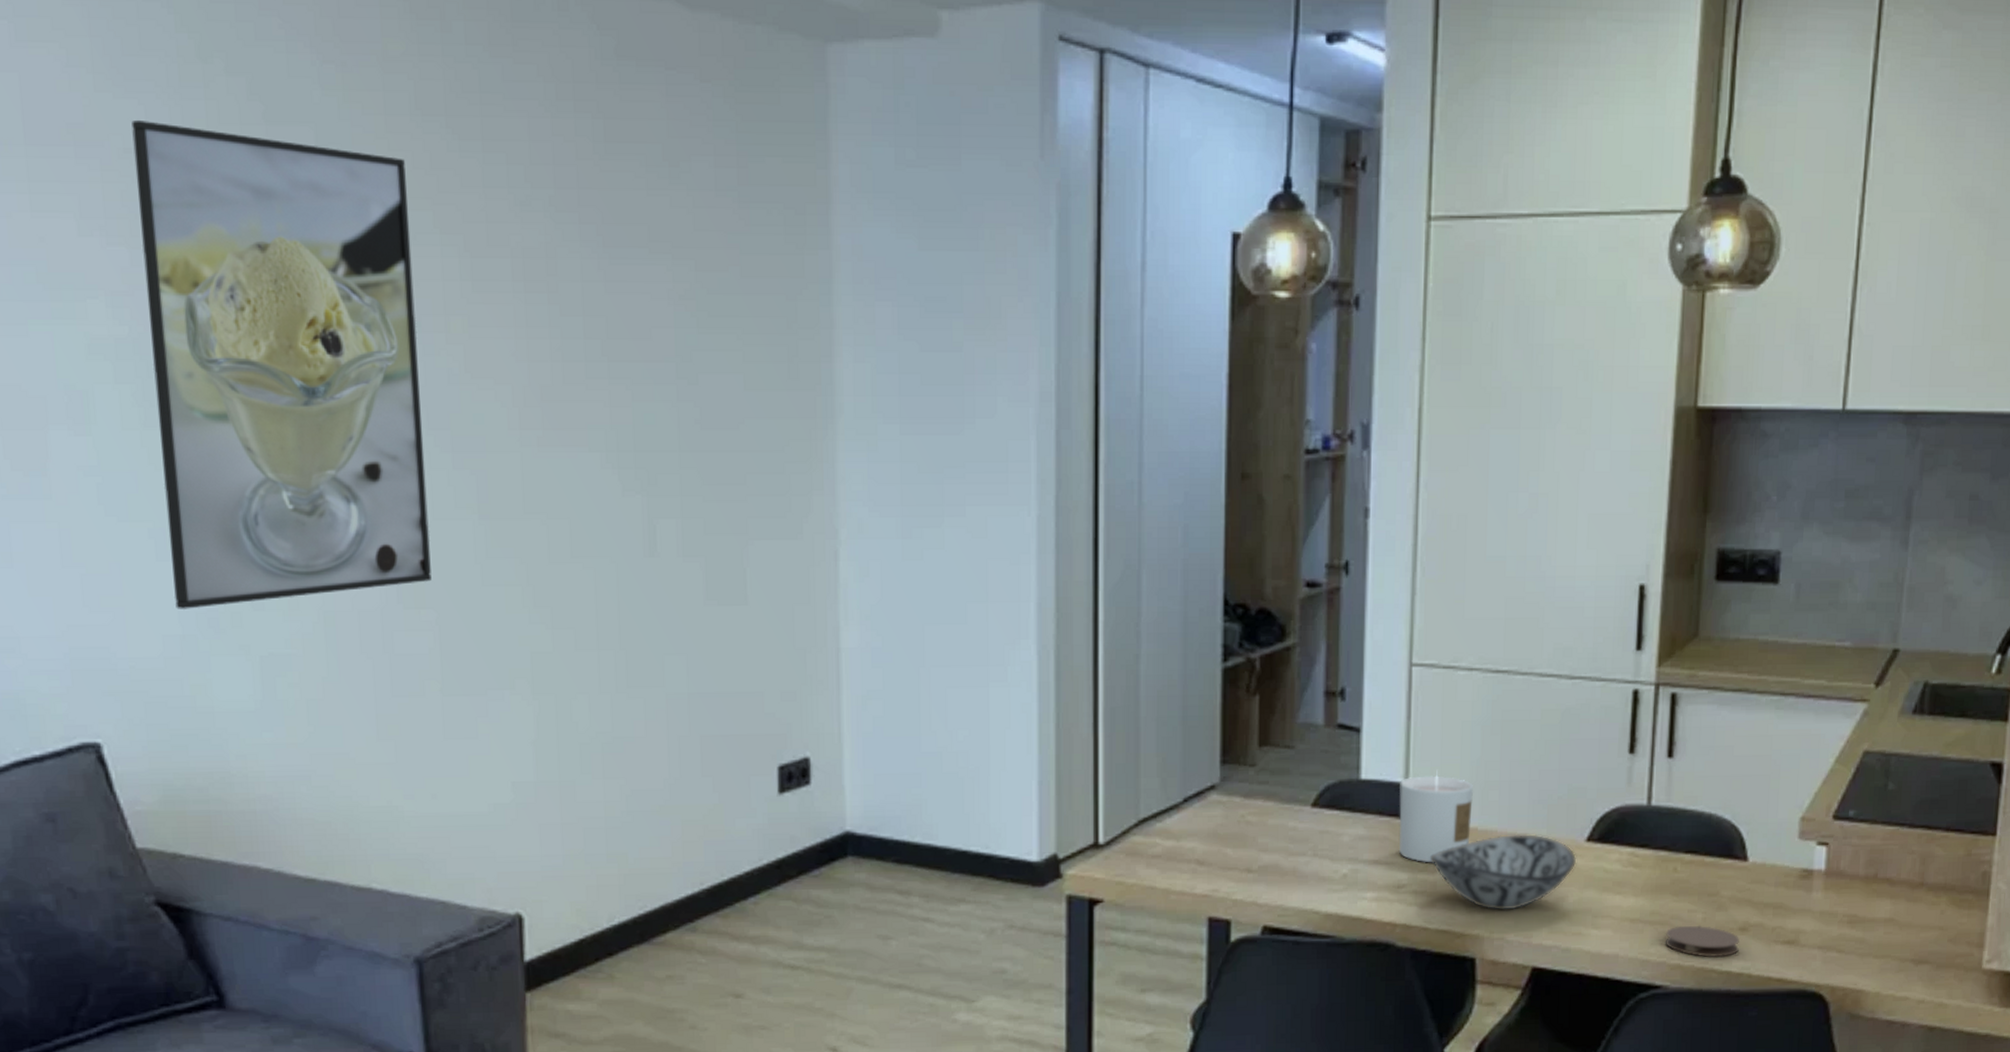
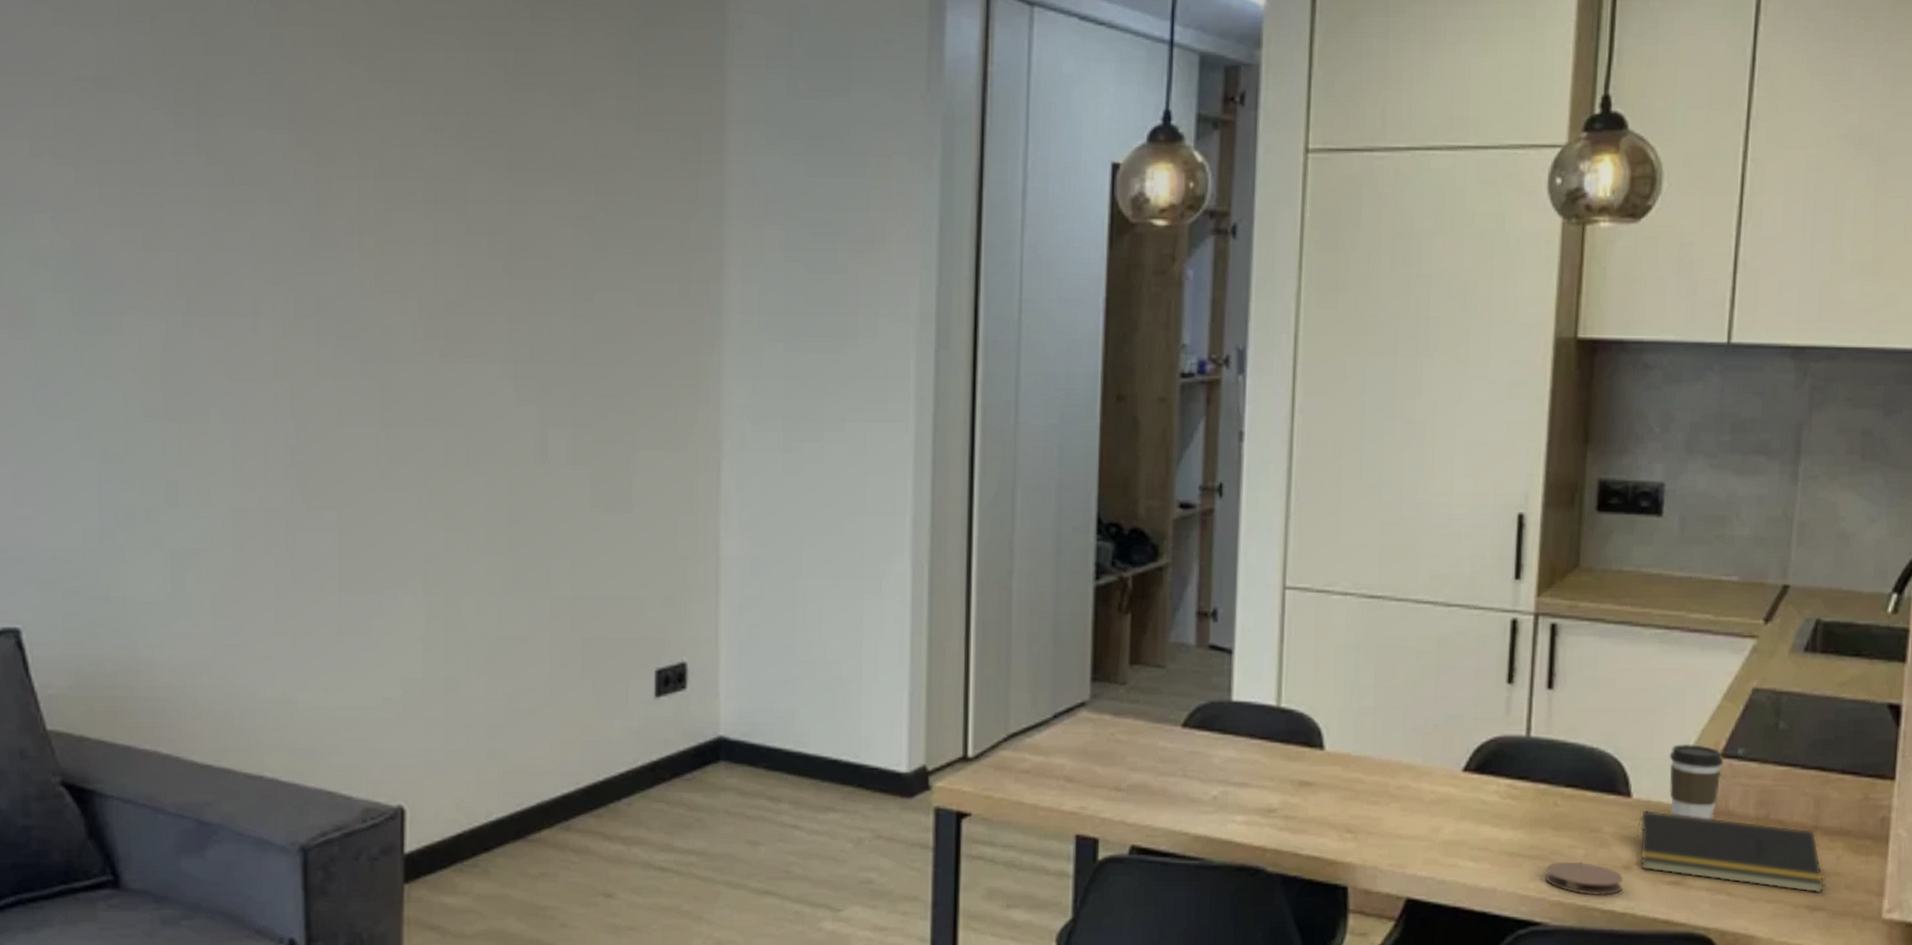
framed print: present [131,120,432,609] -> none [84,51,334,504]
candle: present [1398,770,1474,864] -> none [1269,694,1348,789]
decorative bowl: present [1430,833,1577,912] -> none [1302,761,1453,840]
notepad: none [1751,872,1929,948] -> present [1635,809,1825,893]
coffee cup: none [1783,807,1835,880] -> present [1669,743,1724,820]

